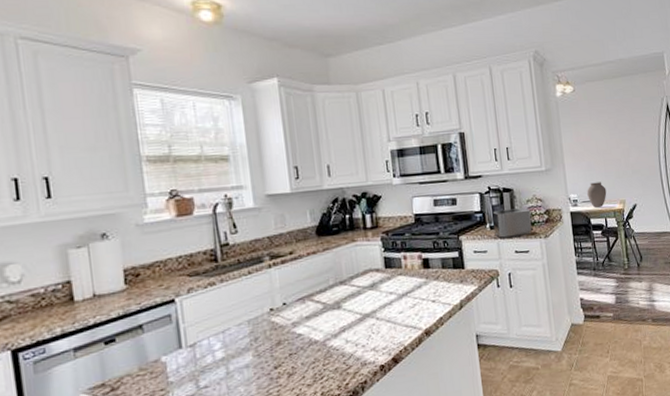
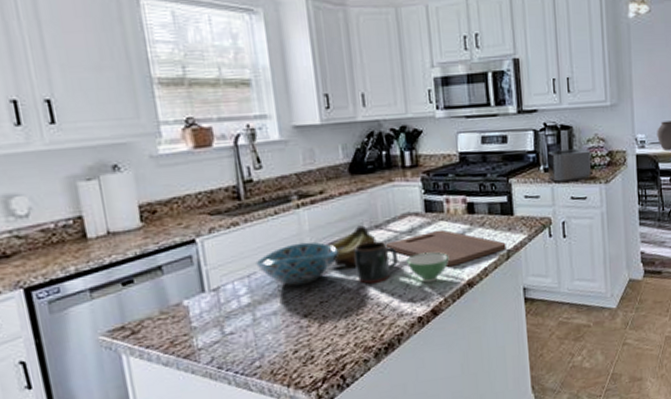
bowl: none [230,298,306,340] -> present [256,242,338,287]
fruit: none [298,282,342,320] -> present [329,225,377,267]
mug: none [320,295,361,336] -> present [353,241,398,284]
cutting board: none [349,283,459,318] -> present [385,229,506,267]
bowl: none [369,304,408,333] -> present [407,252,450,283]

